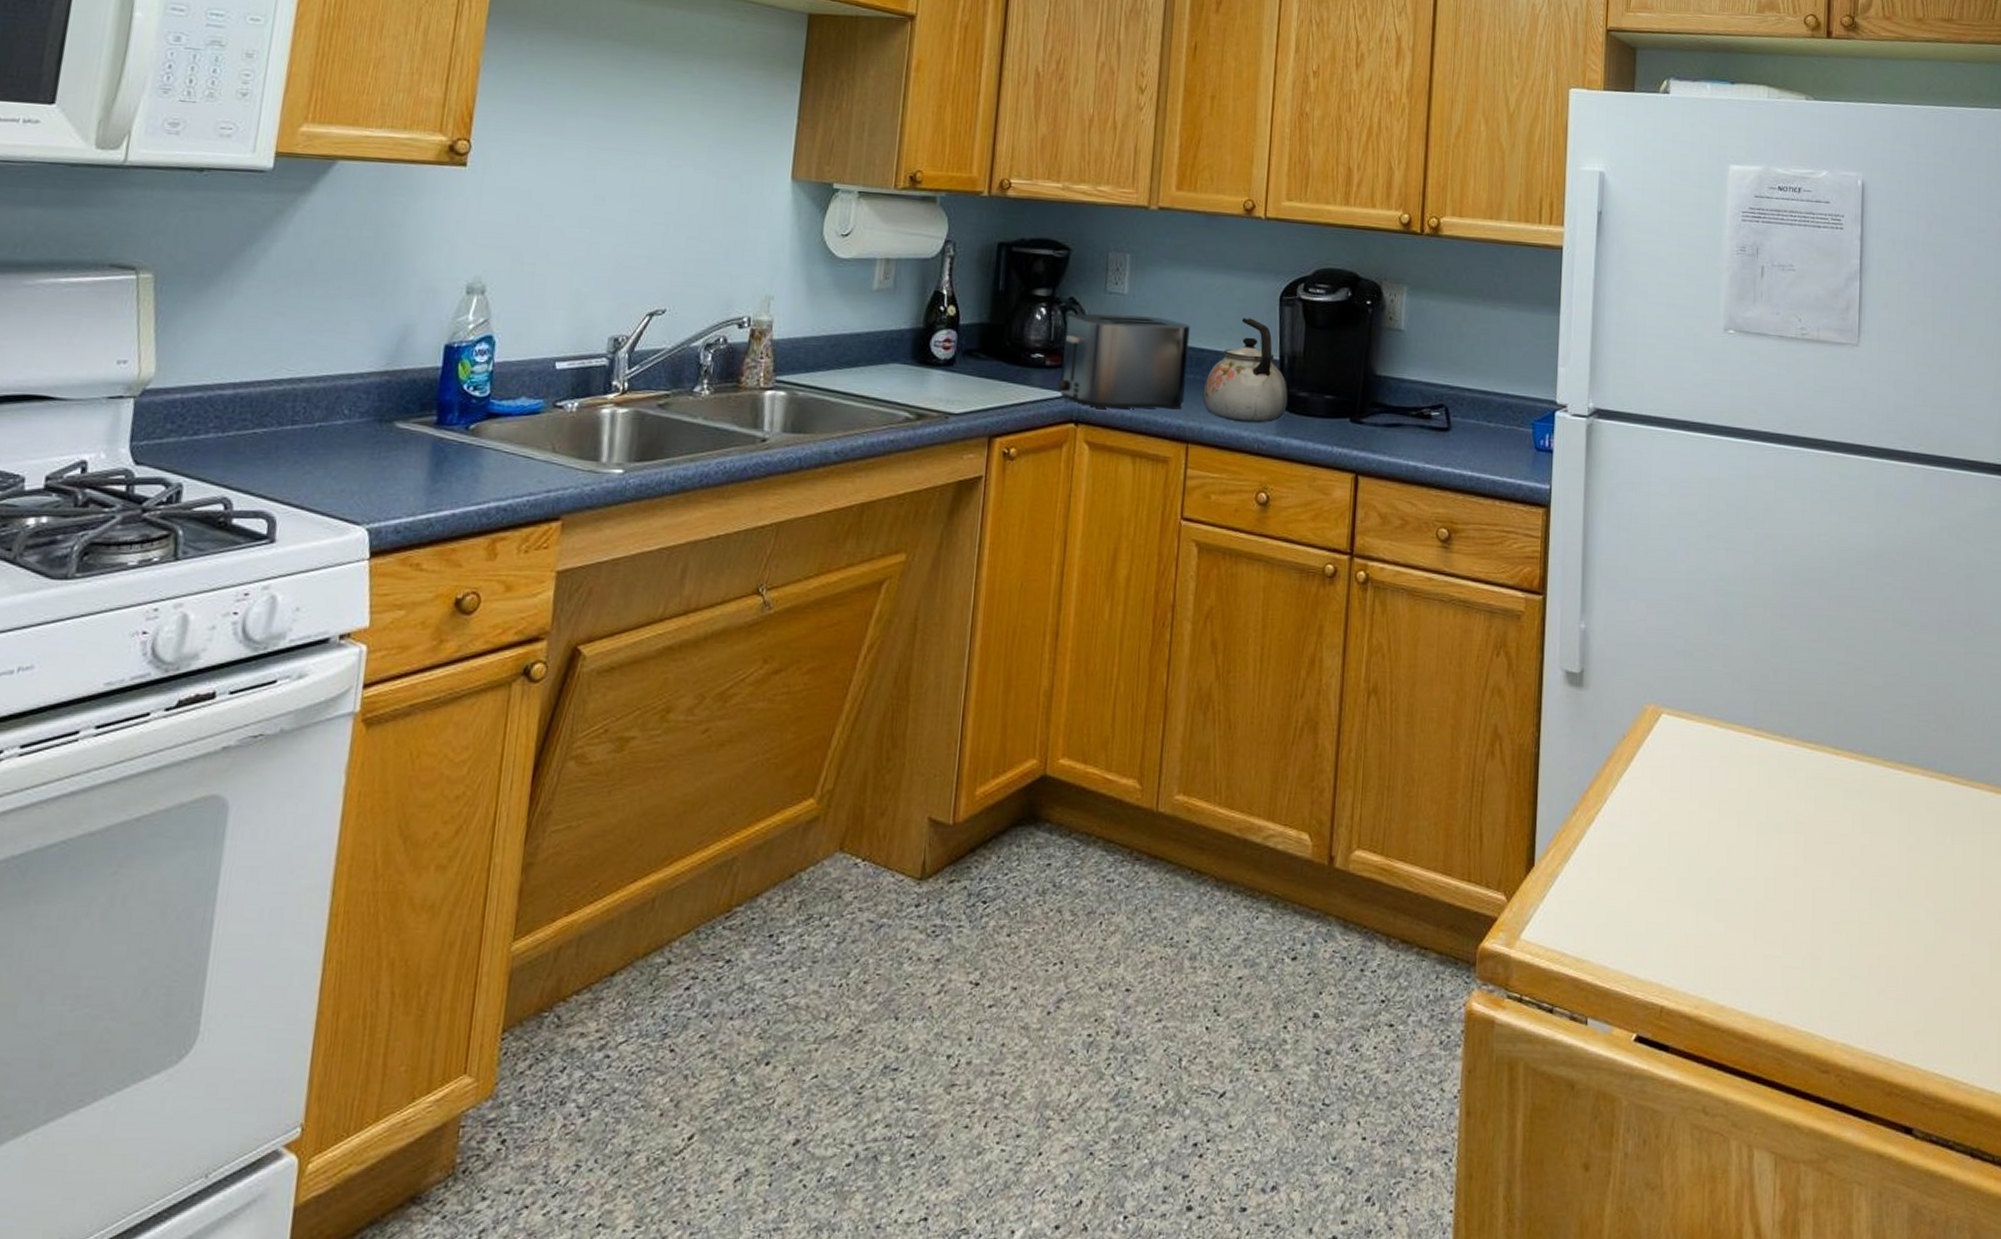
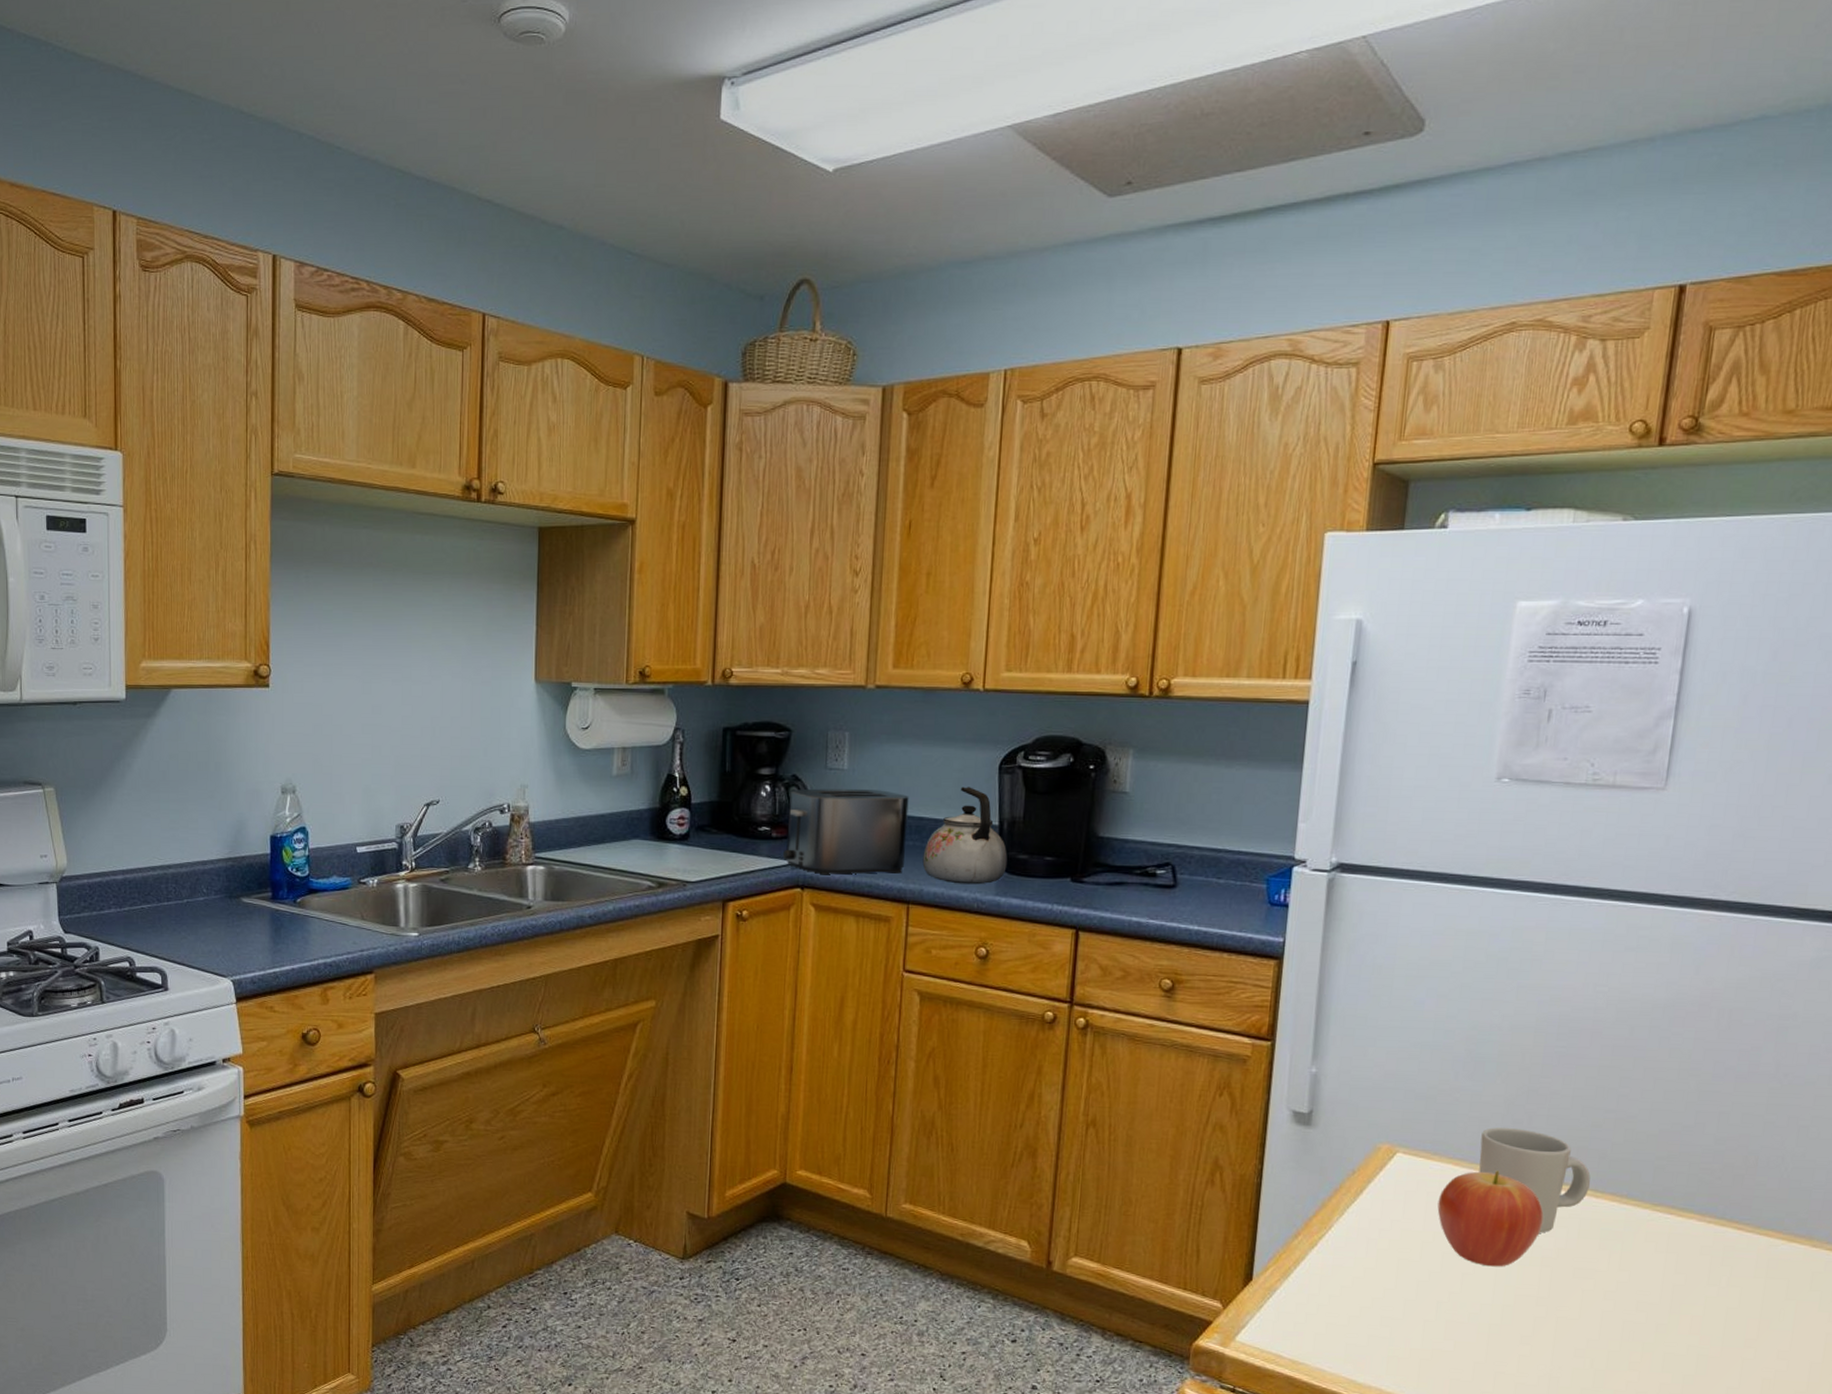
fruit: none [1701,730,1794,836] -> present [1437,1171,1544,1267]
mug: none [1734,684,1830,796] -> present [1479,1127,1591,1233]

